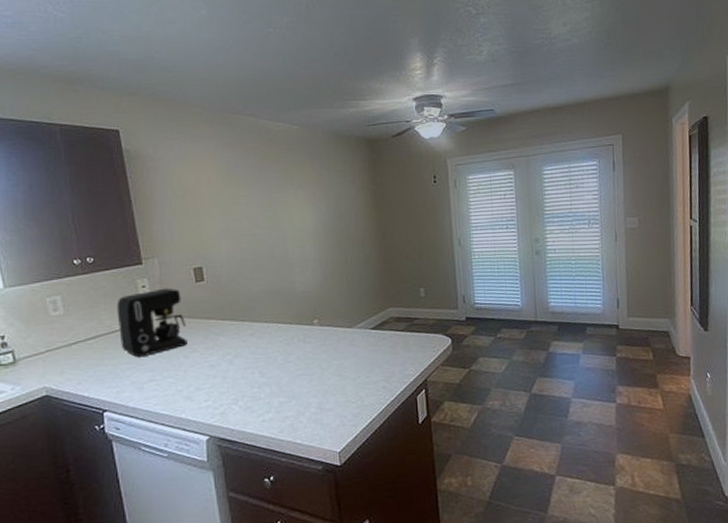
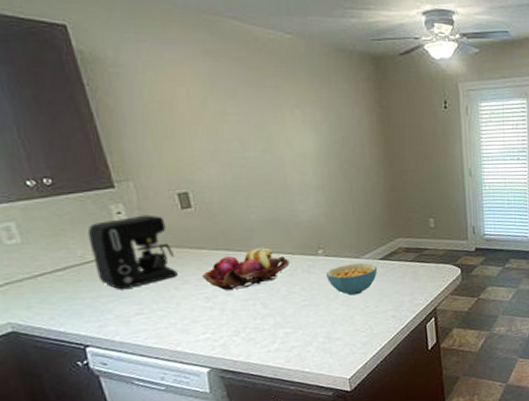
fruit basket: none [207,317,287,359] -> present [201,247,290,290]
cereal bowl: none [321,333,369,365] -> present [327,263,377,296]

